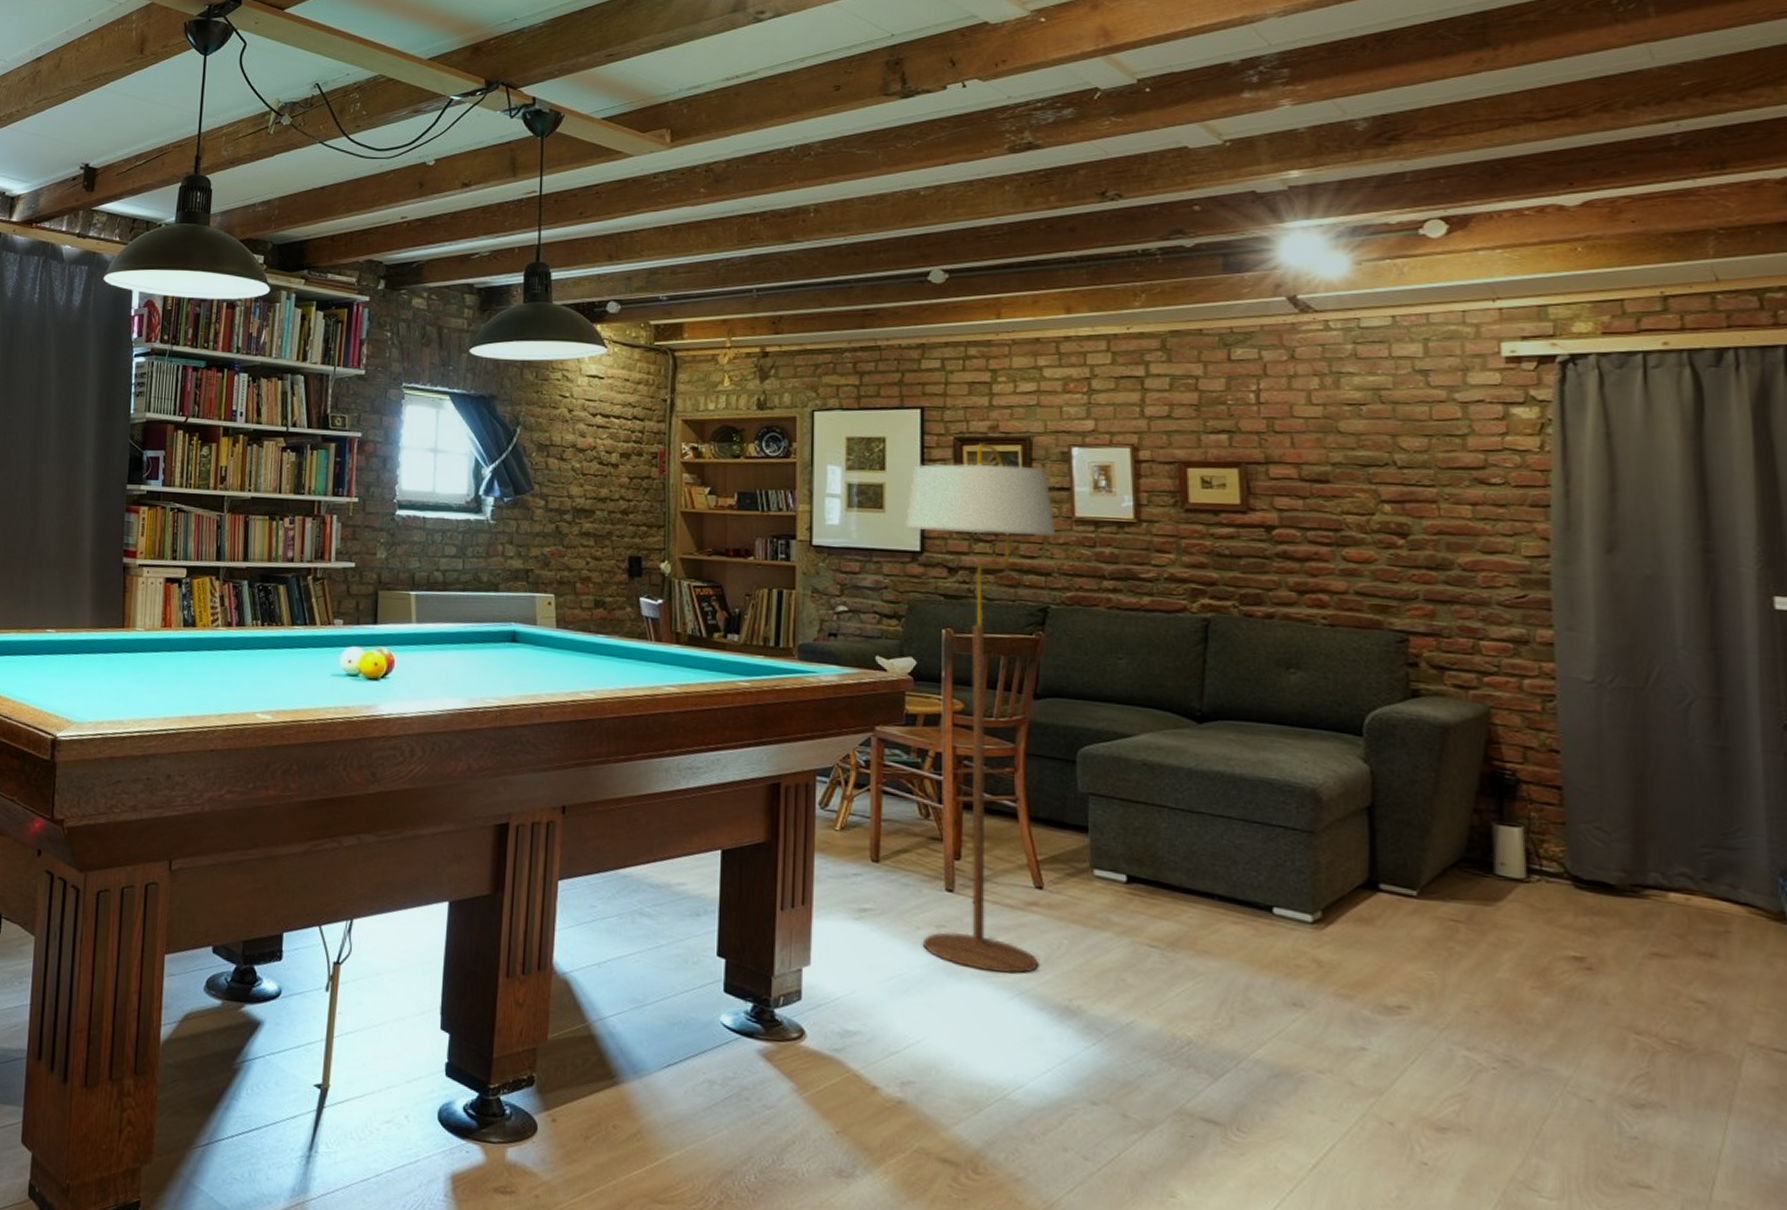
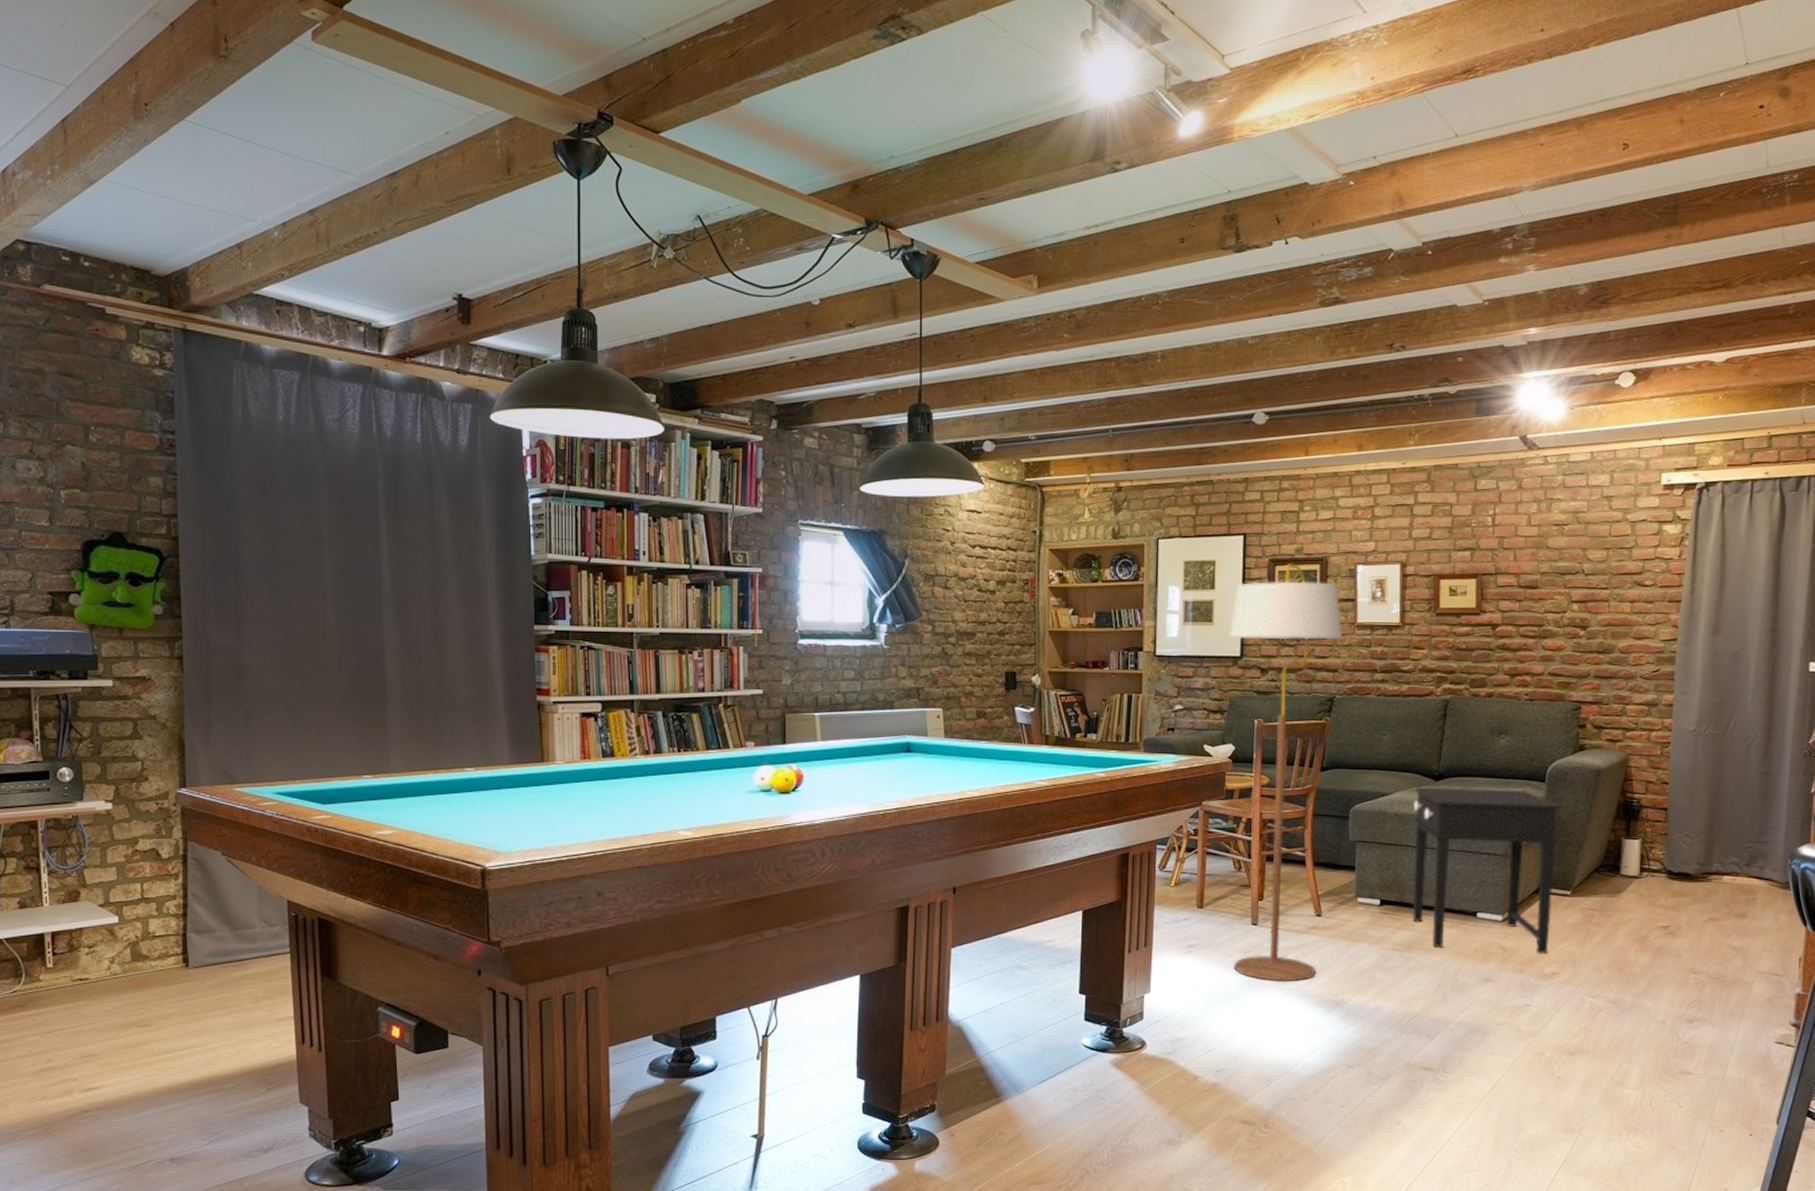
side table: none [1168,729,1391,977] -> present [1412,787,1561,954]

